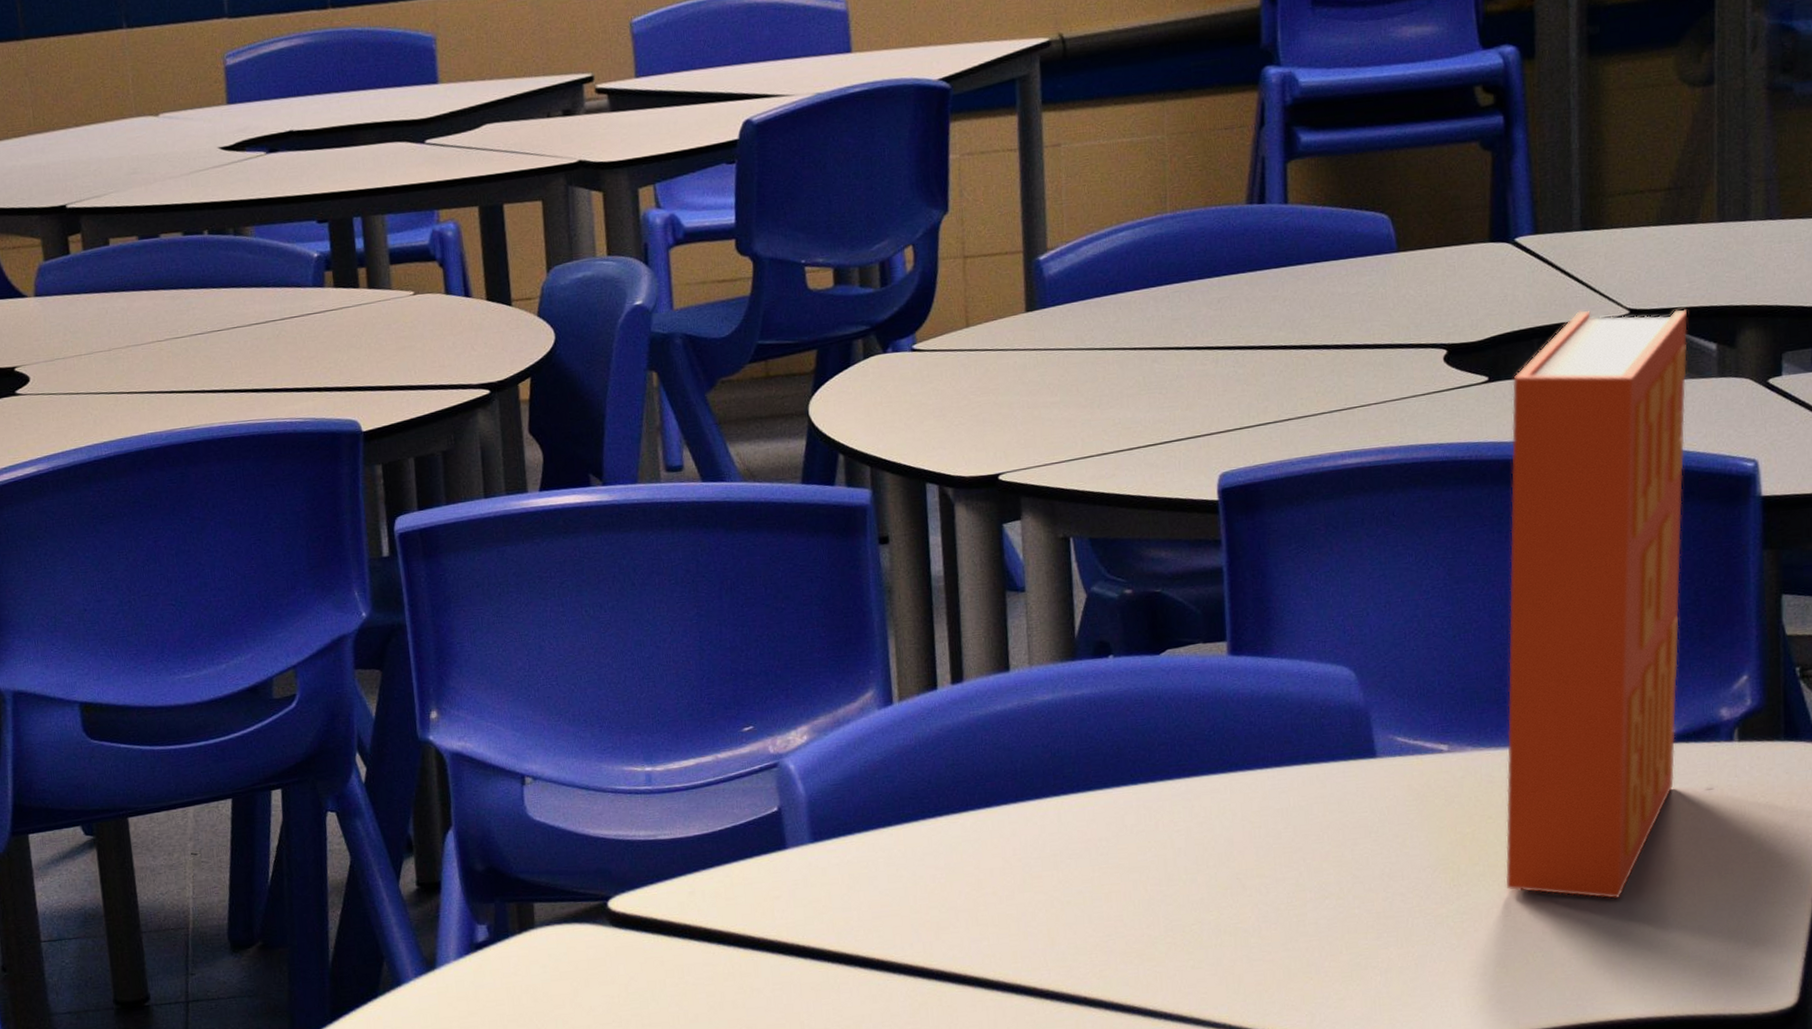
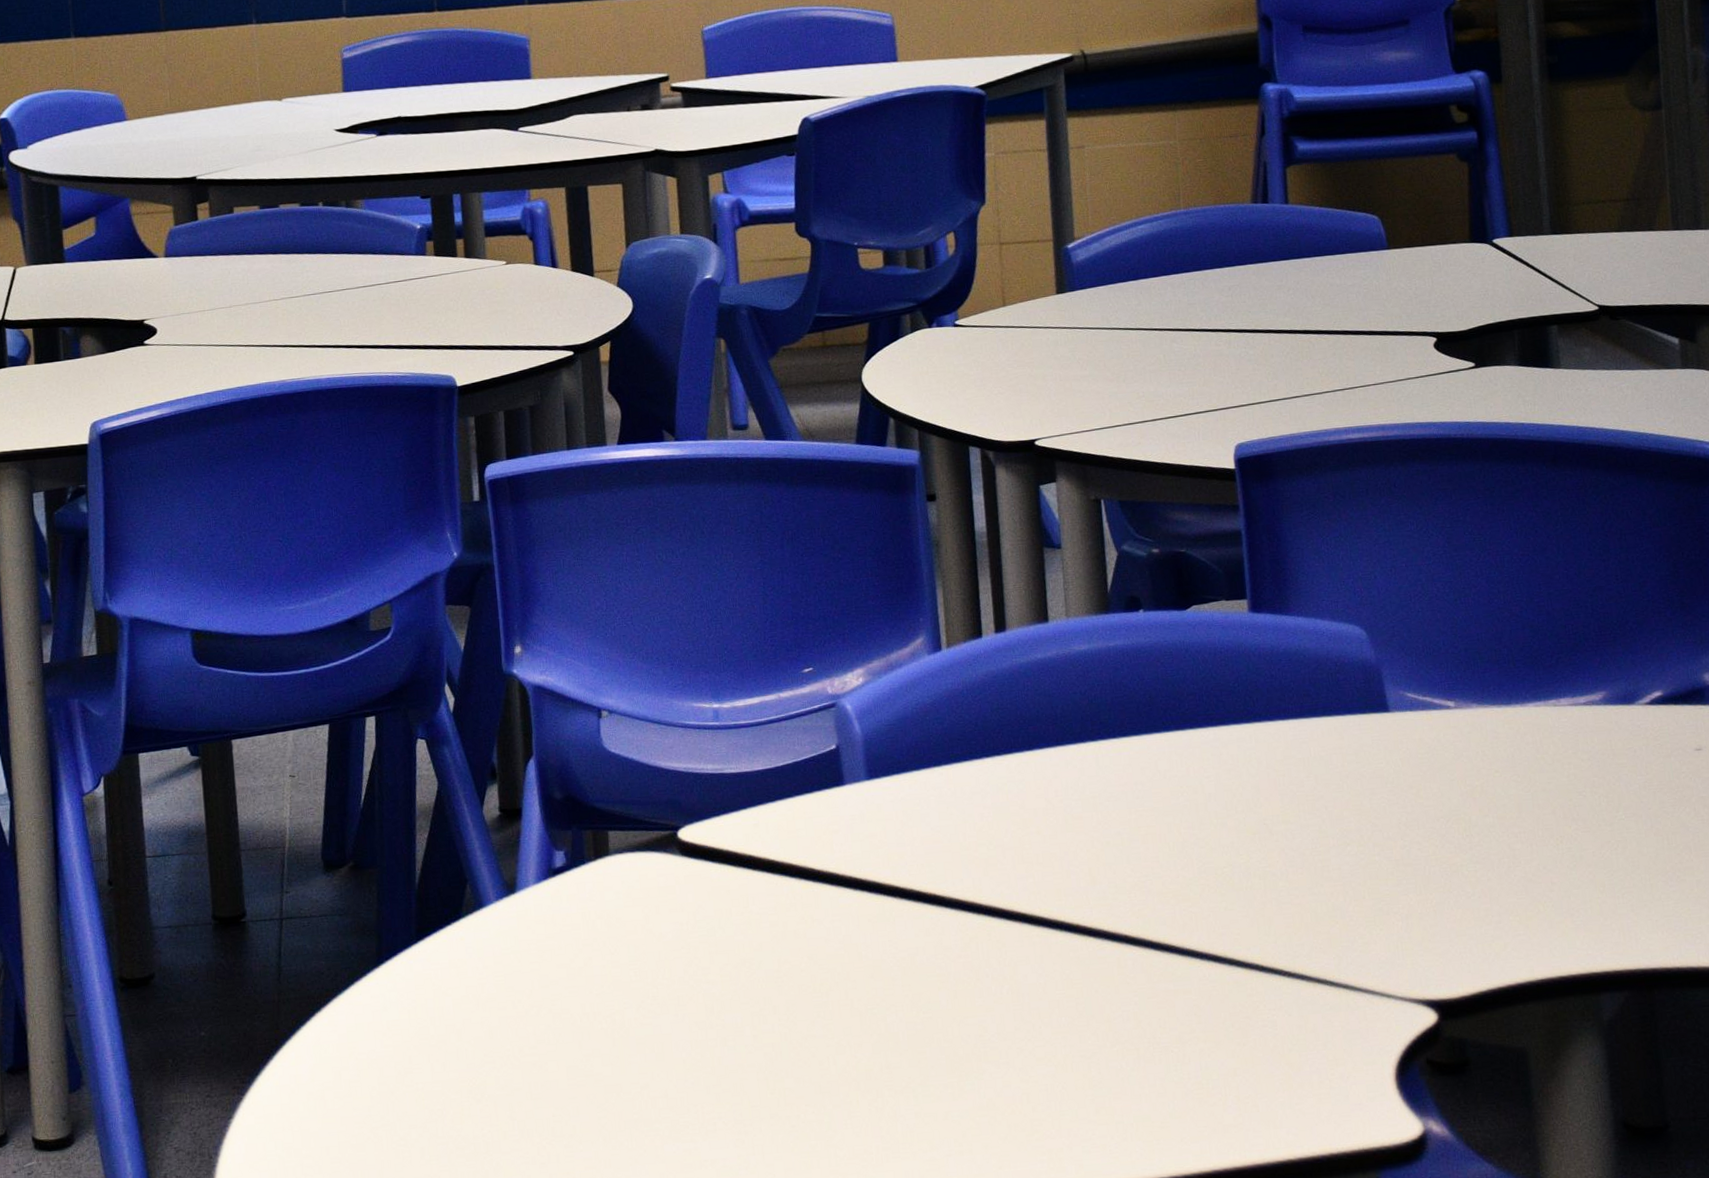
book: present [1505,309,1688,899] -> none [1497,306,1665,852]

